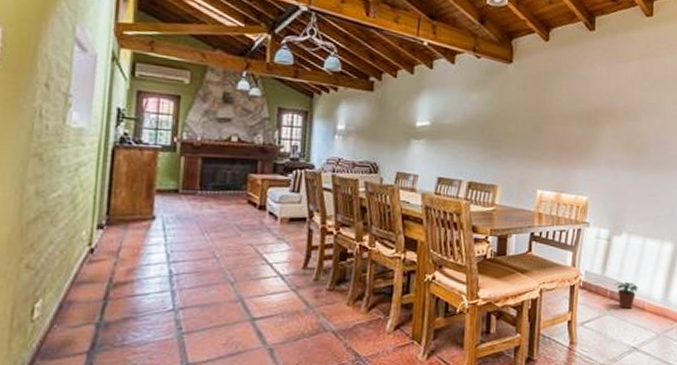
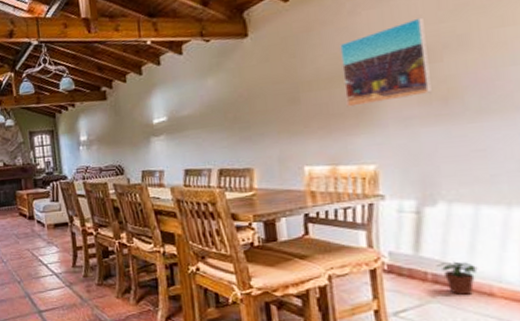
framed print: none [575,82,634,145] -> present [340,17,431,107]

